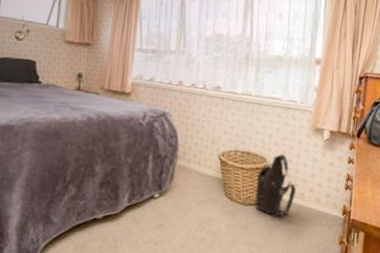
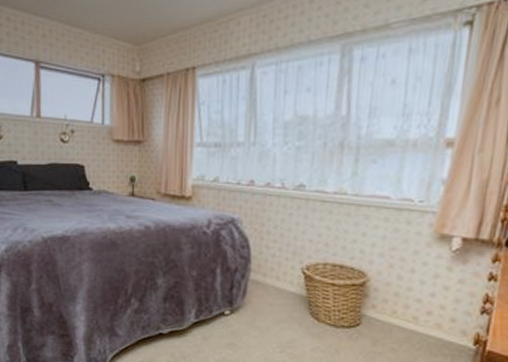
shoulder bag: present [255,154,296,218] -> none [349,268,407,344]

